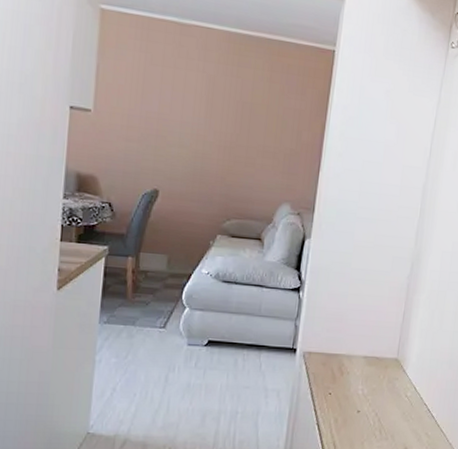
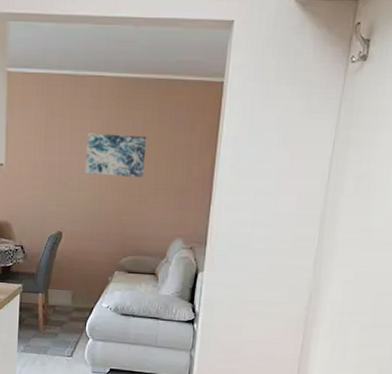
wall art: none [187,86,256,138] -> present [84,133,147,177]

